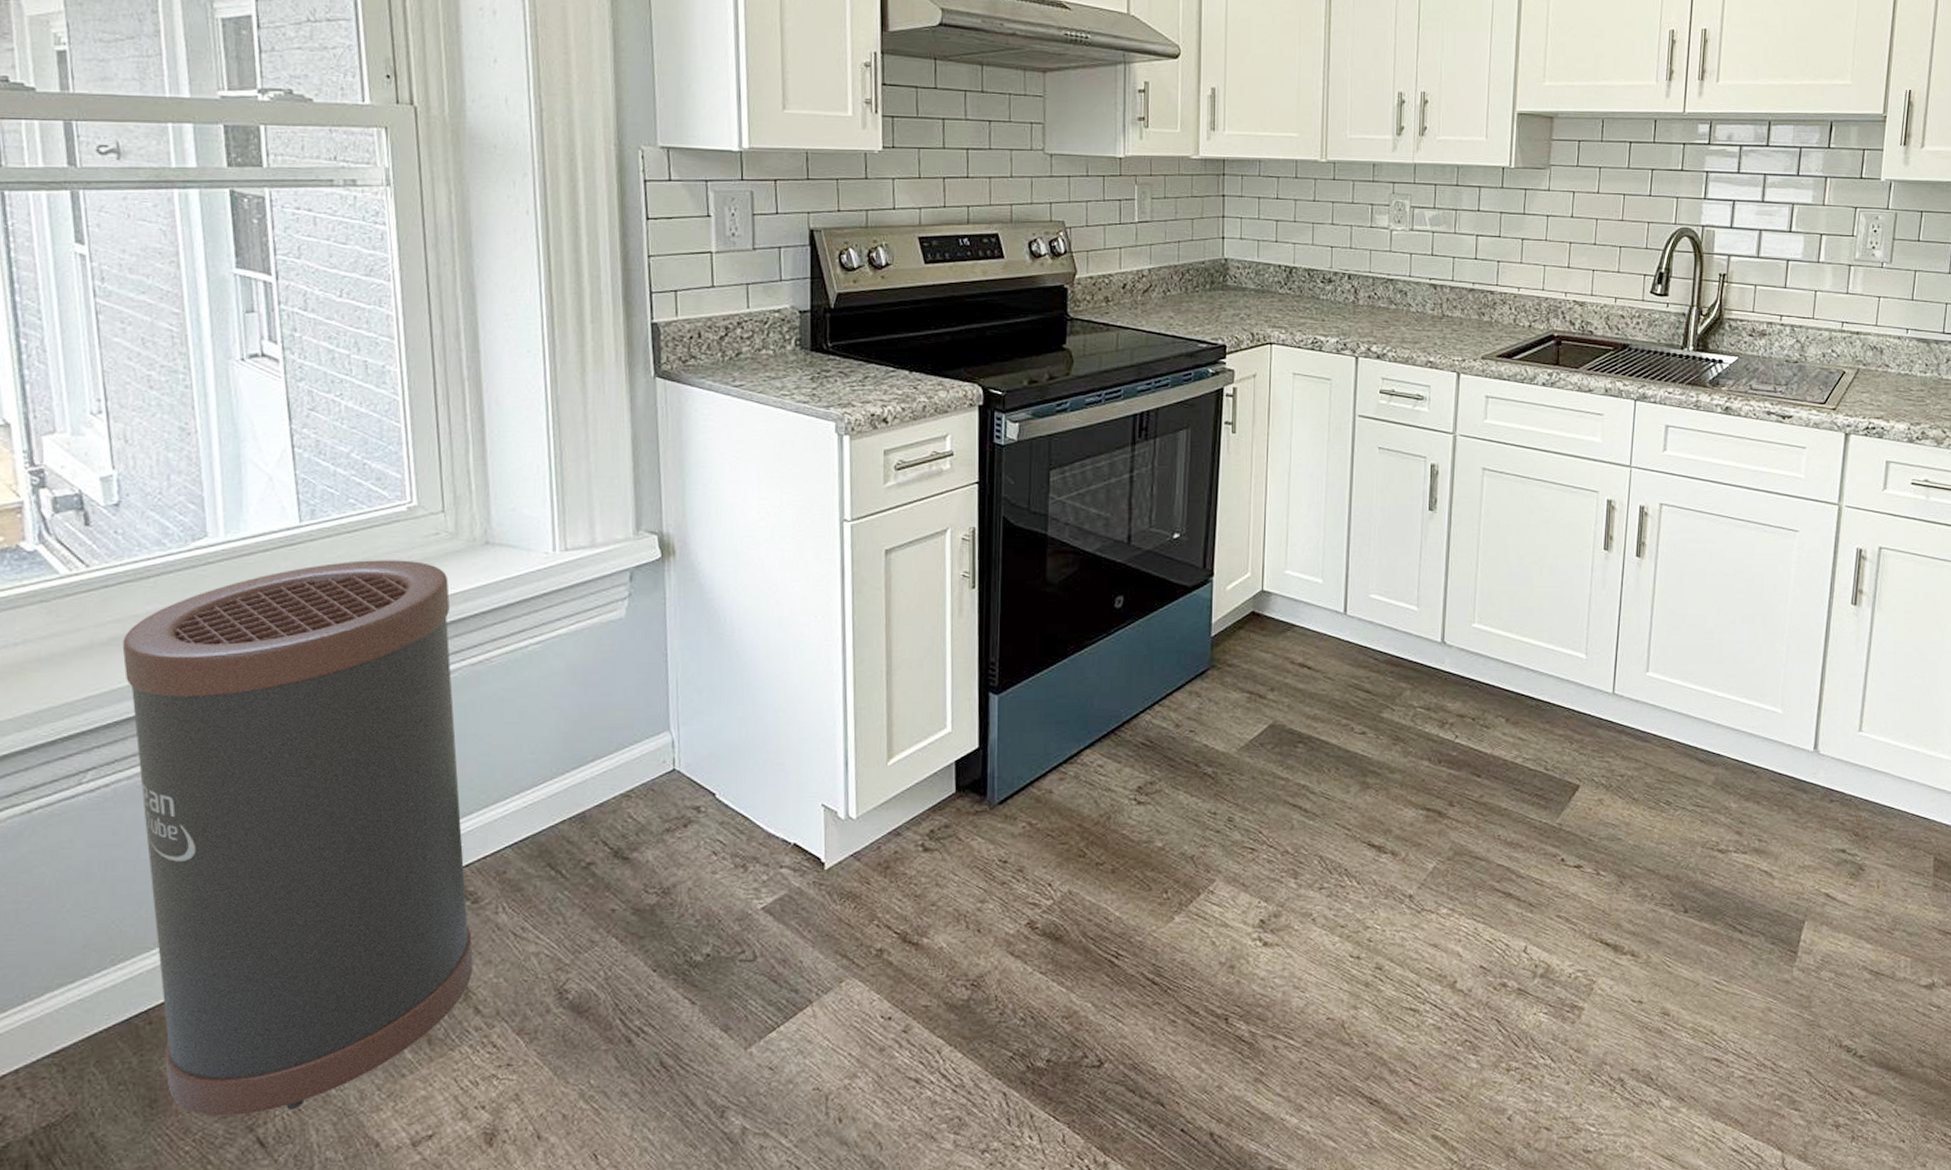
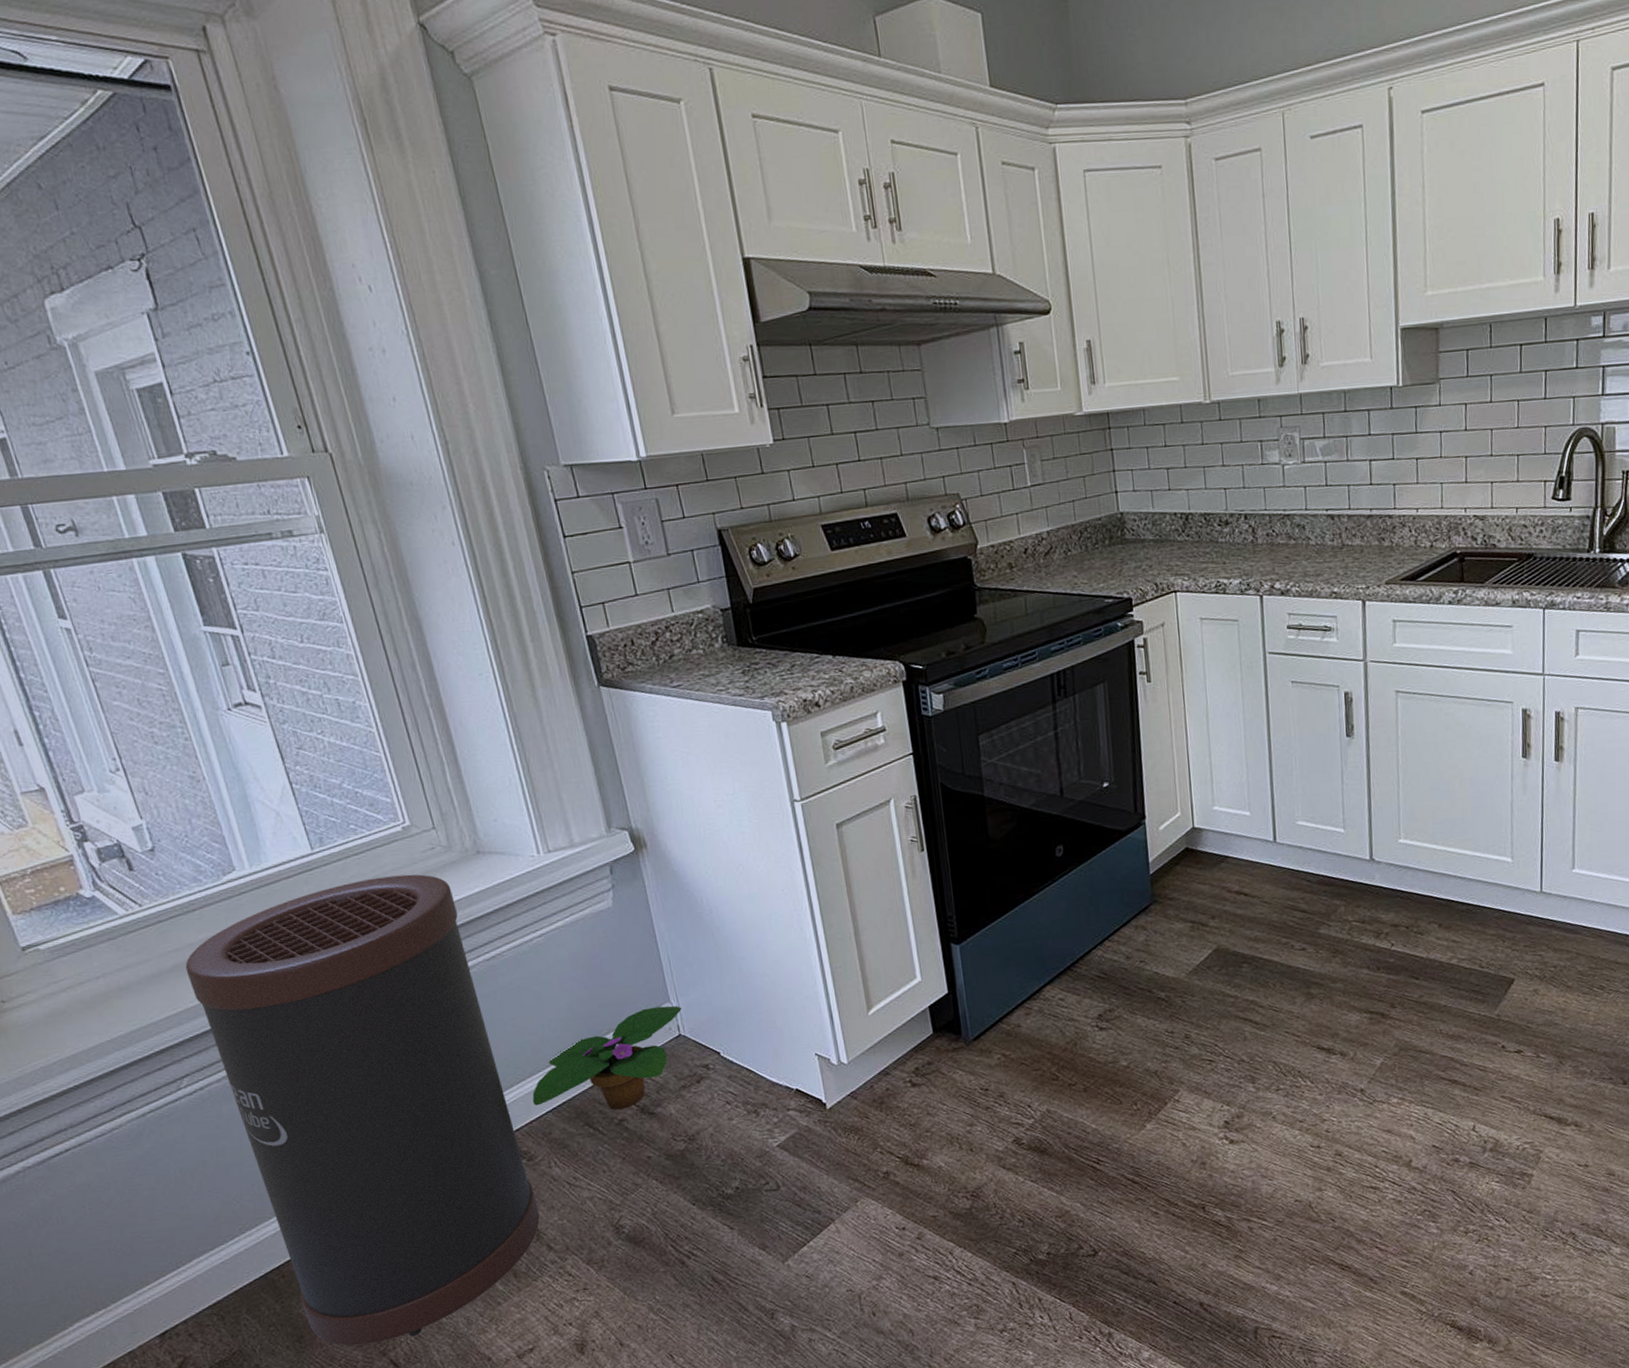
potted plant: none [492,735,681,851] -> present [532,1006,682,1110]

